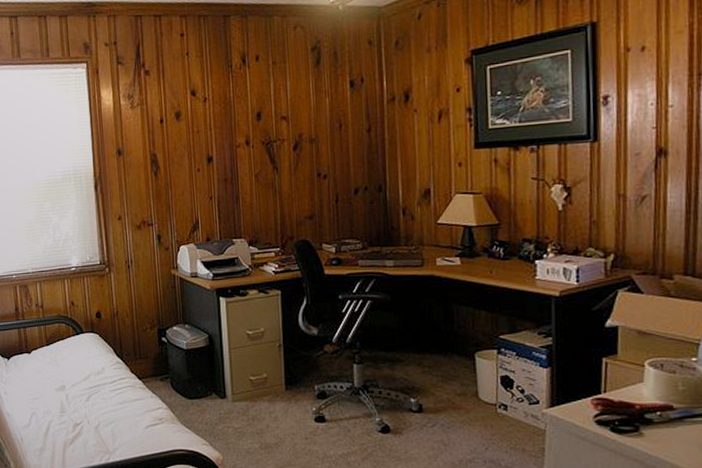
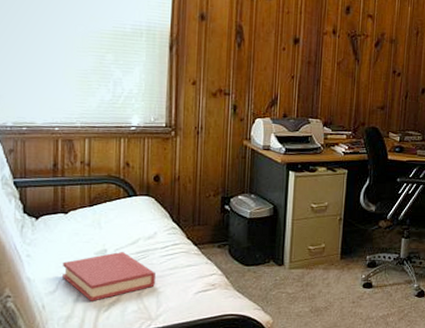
hardback book: none [32,388,109,435] -> present [63,252,155,301]

